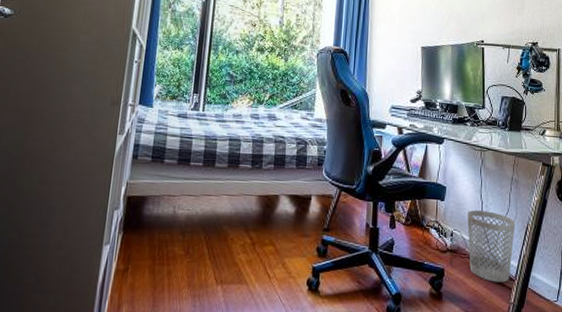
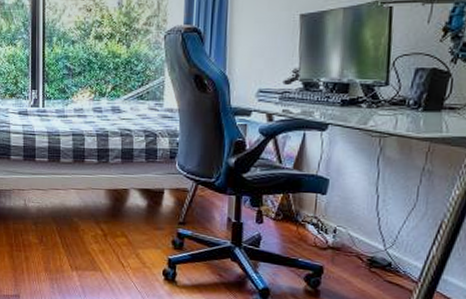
wastebasket: present [467,209,516,283] -> none [356,204,424,284]

